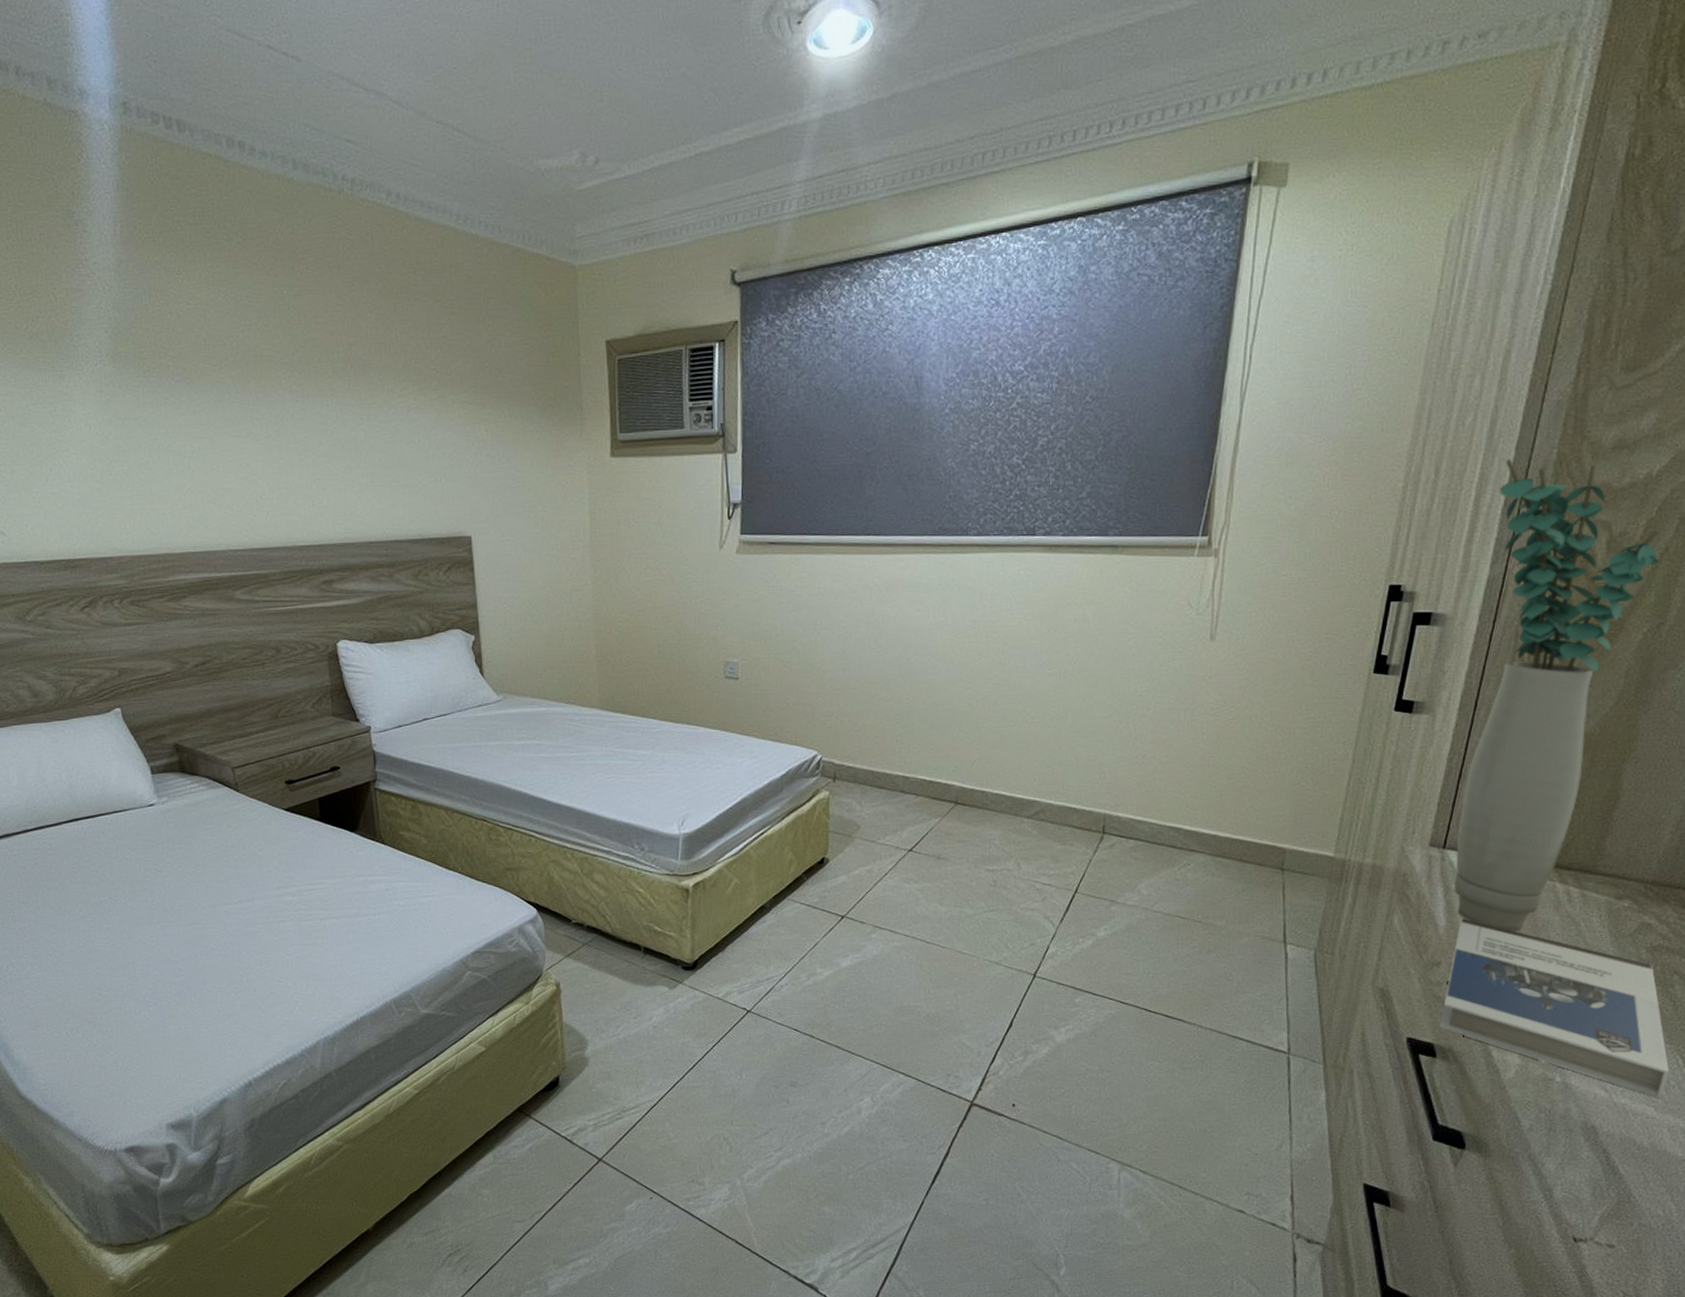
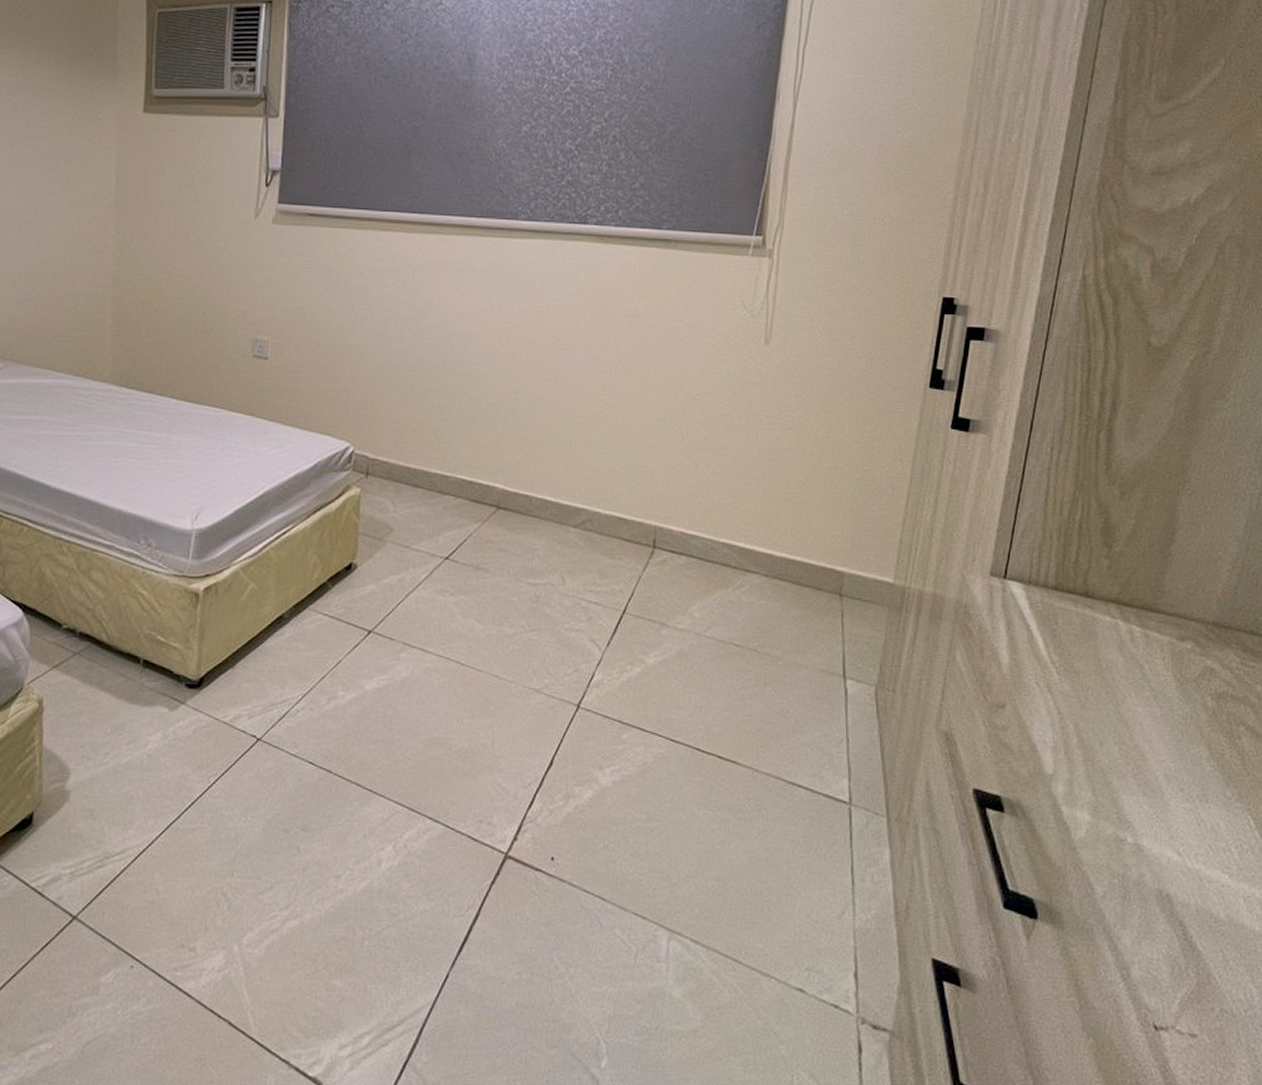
hardback book: present [1440,918,1669,1099] -> none [1007,656,1242,865]
vase: present [1453,459,1660,930] -> none [1016,178,1201,671]

